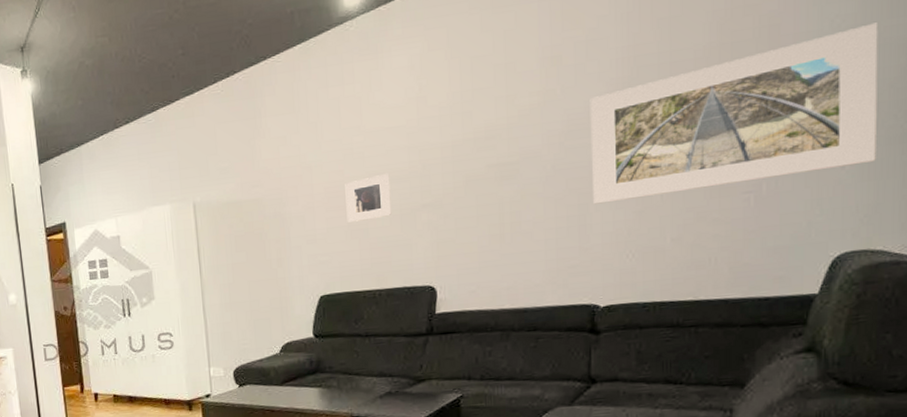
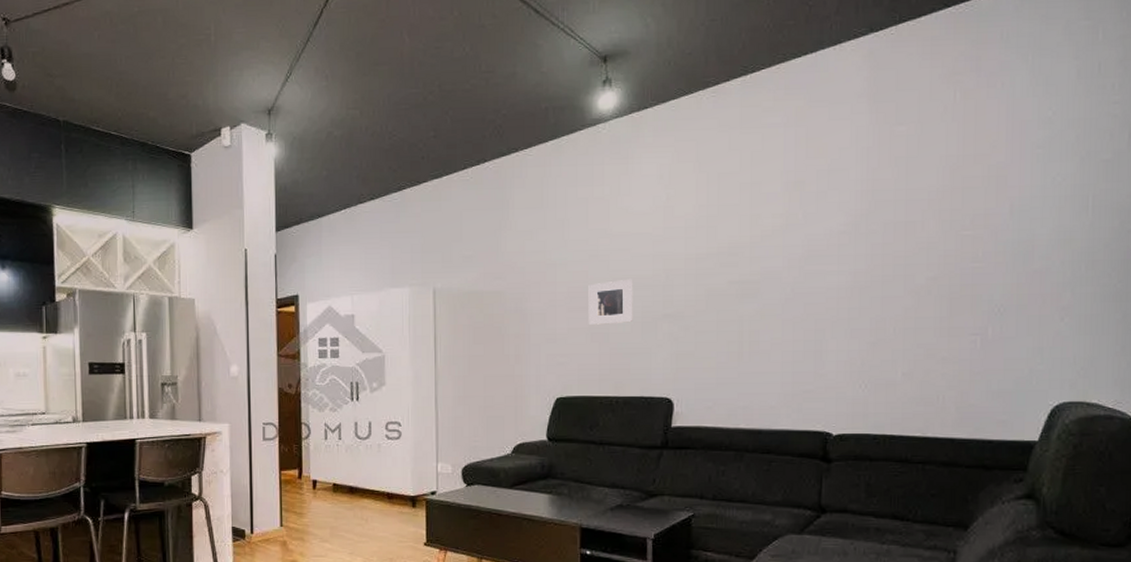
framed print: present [590,22,879,205] -> none [829,185,1095,331]

